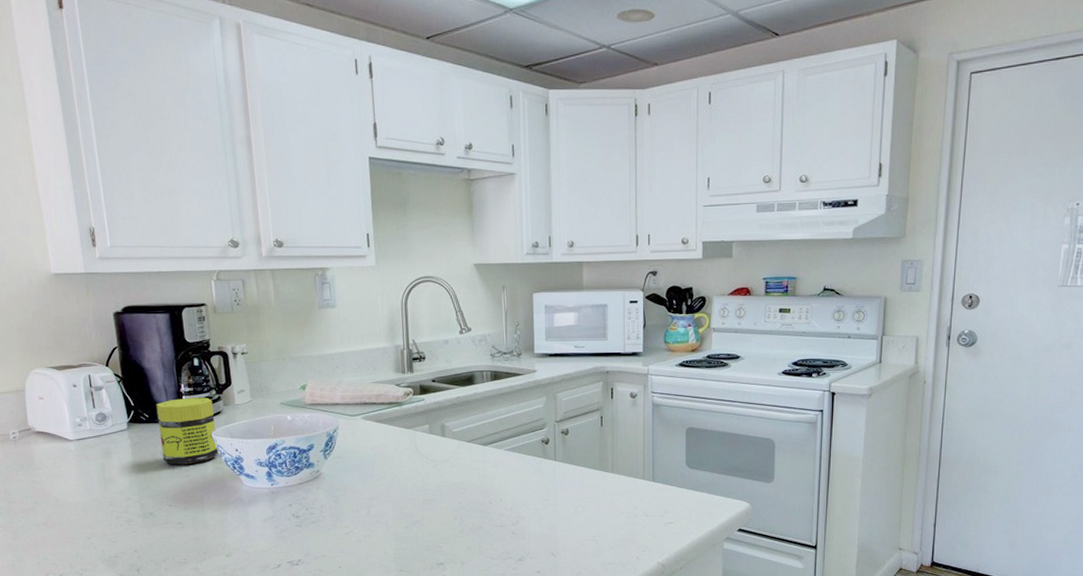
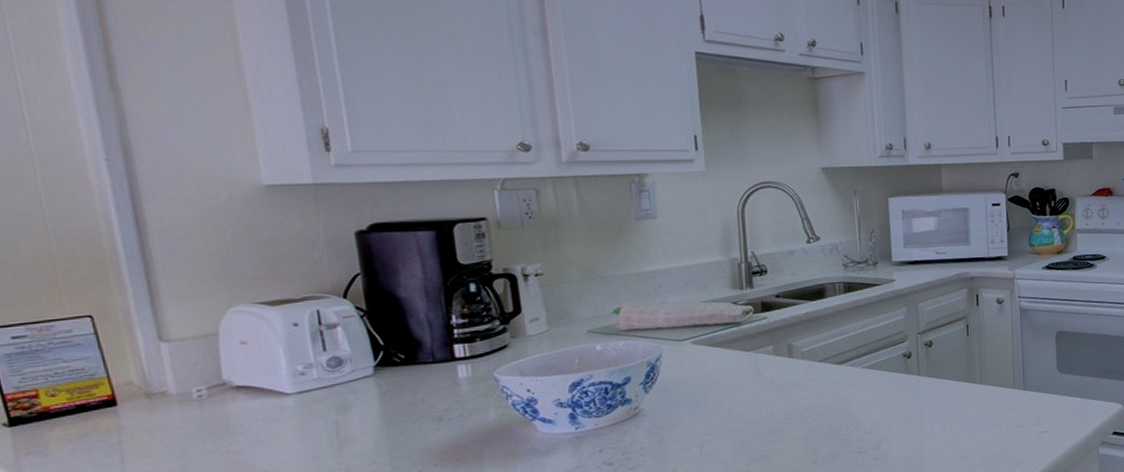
jar: present [156,398,219,465] -> none [415,330,504,414]

